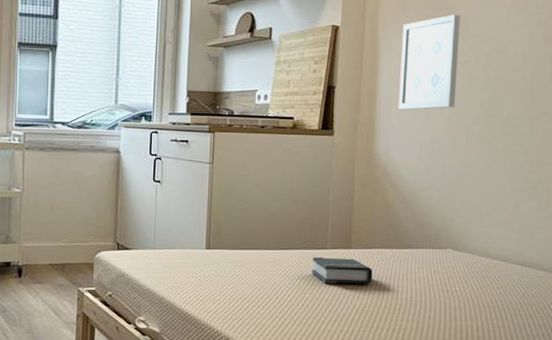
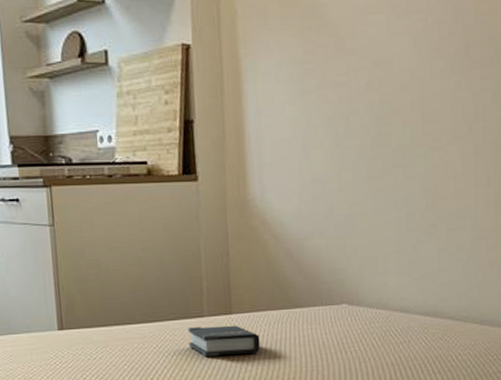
wall art: present [398,14,460,110] -> none [267,24,337,145]

